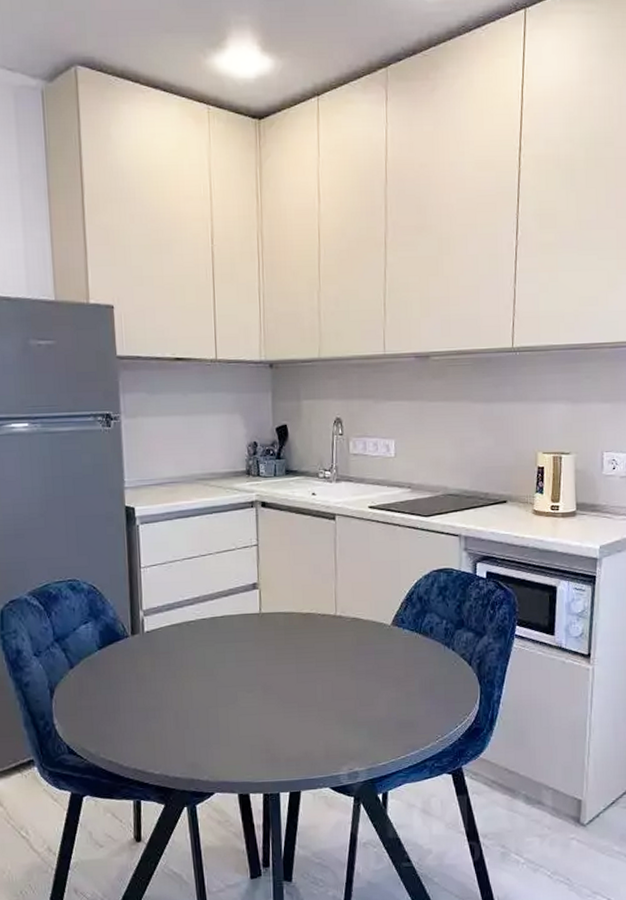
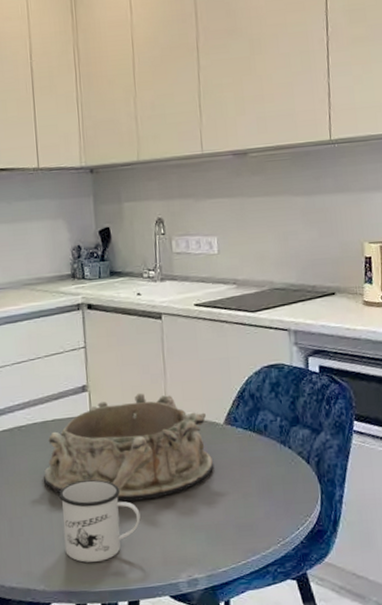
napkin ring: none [211,592,380,698] -> present [43,392,214,502]
mug: none [226,675,306,755] -> present [59,479,141,563]

